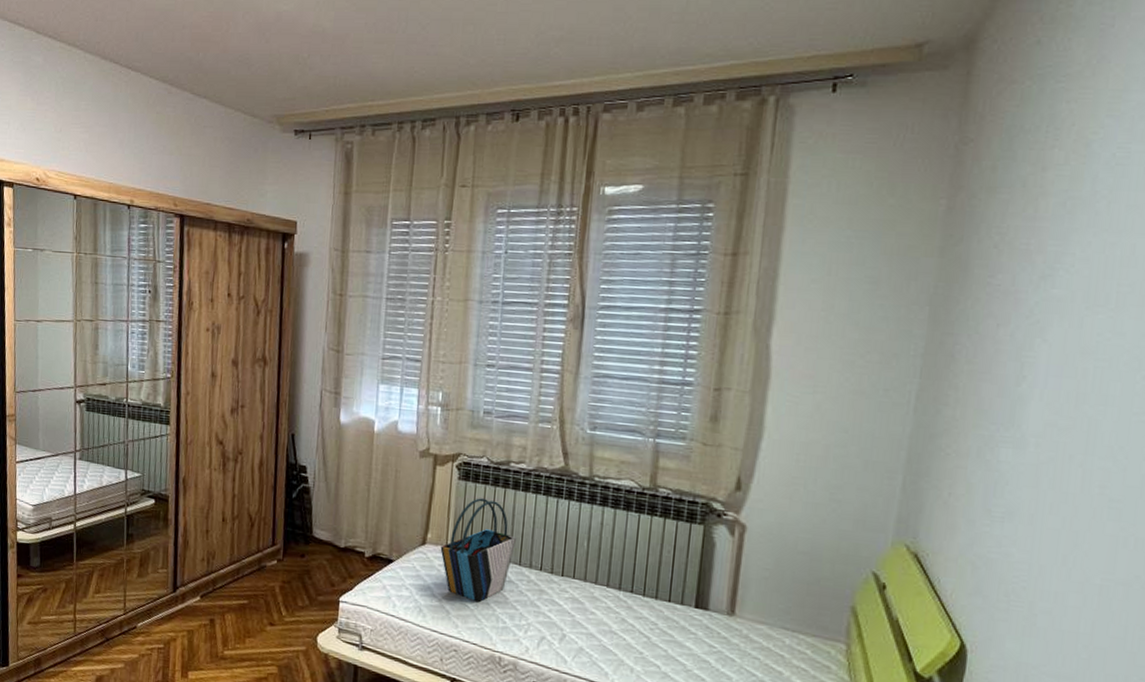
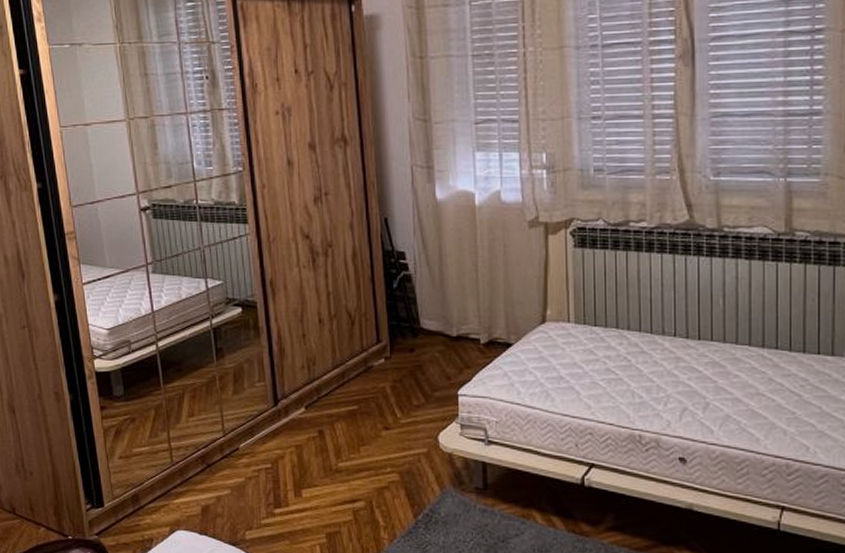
tote bag: present [440,498,517,603] -> none [562,265,646,379]

